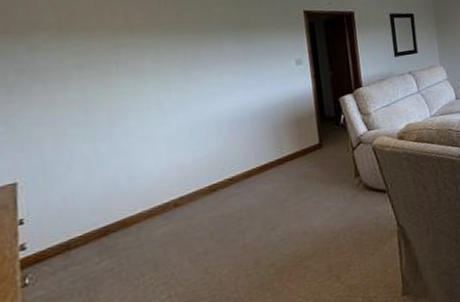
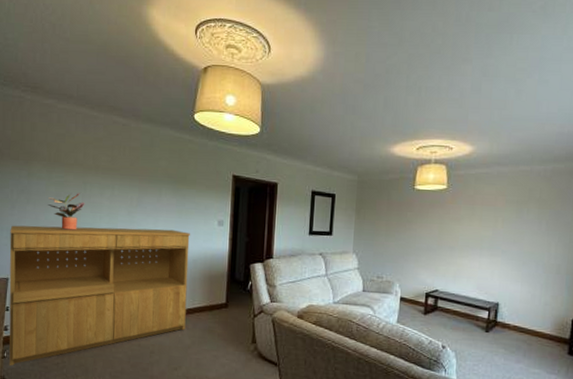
bookcase: none [9,78,277,294] -> present [9,225,190,367]
potted plant: none [64,59,121,106] -> present [47,193,85,230]

